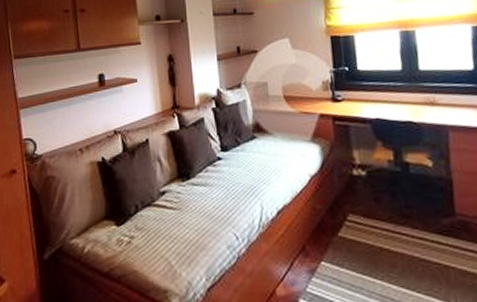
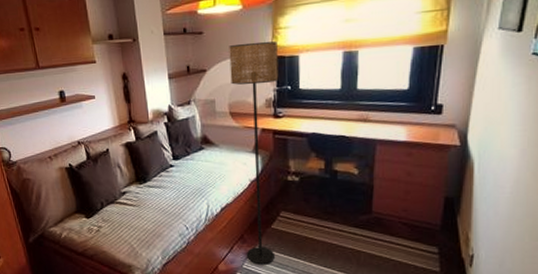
floor lamp: none [280,21,345,287] -> present [229,41,279,265]

